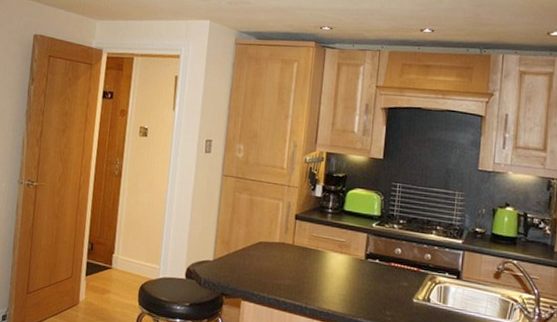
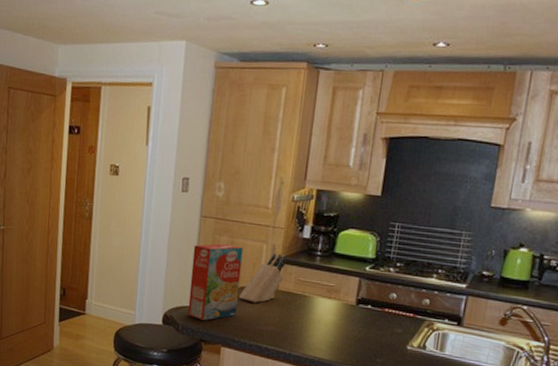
cereal box: none [209,201,261,274] -> present [187,244,243,320]
knife block: none [257,210,301,258] -> present [238,253,287,303]

